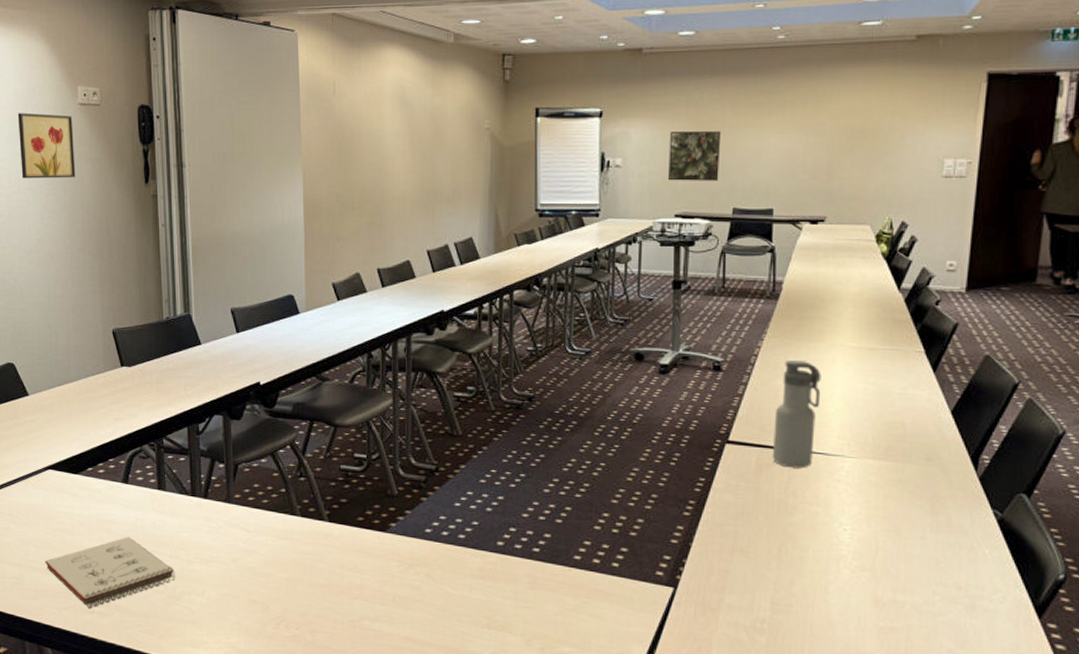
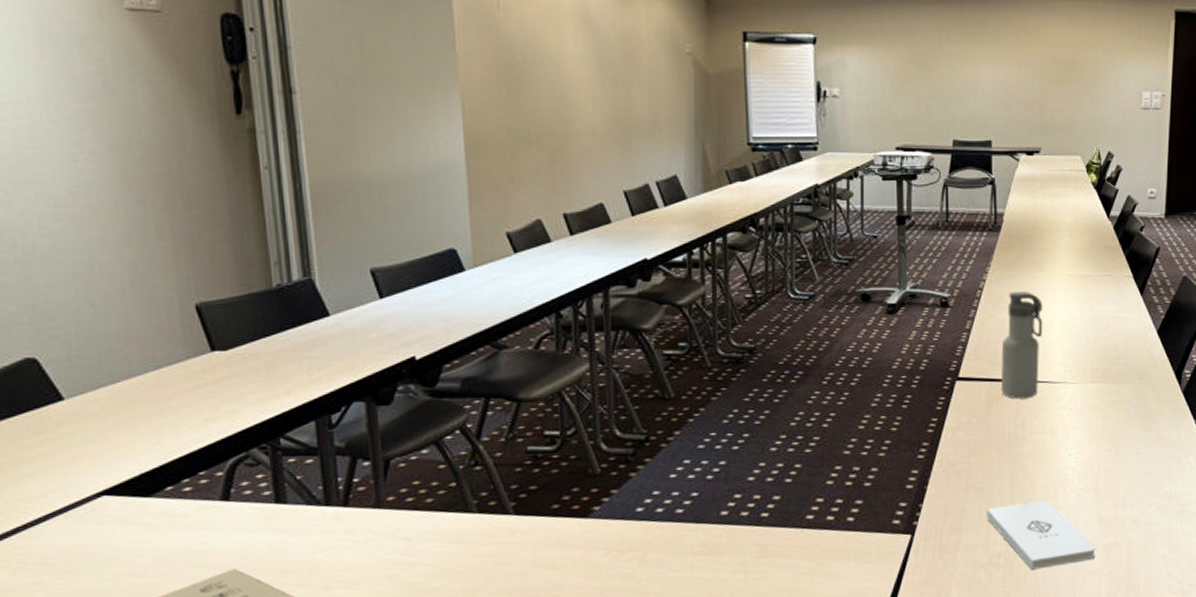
wall art: present [17,113,76,179] -> none [24,18,127,108]
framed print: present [668,131,722,181] -> none [887,61,939,112]
notepad: none [752,572,870,642] -> present [987,501,1096,570]

